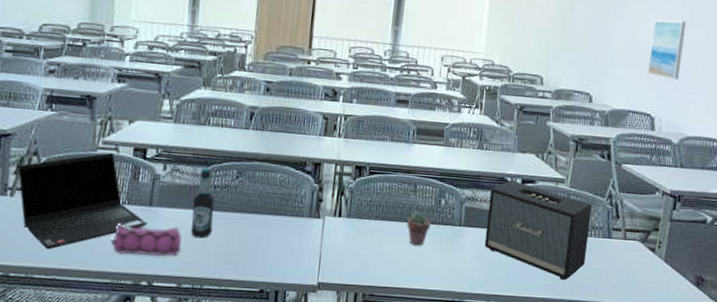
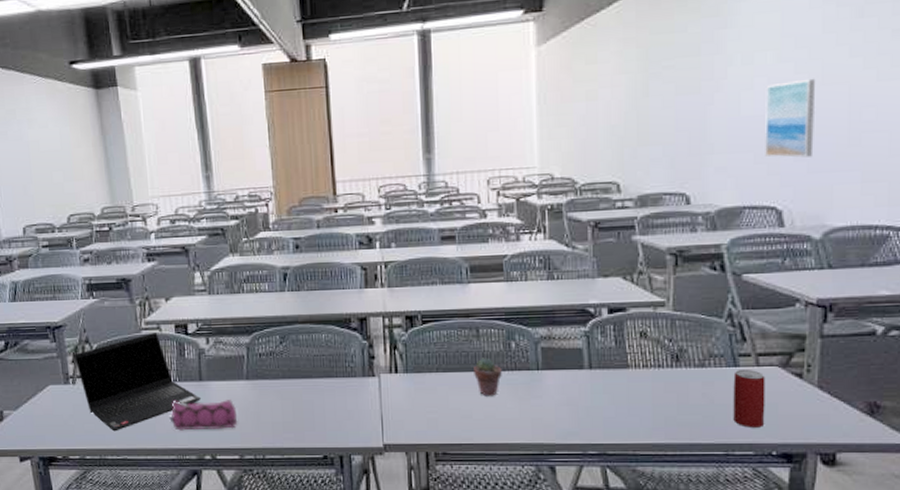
bottle: present [190,168,214,239] -> none [240,337,265,409]
speaker: present [484,180,592,281] -> none [569,310,706,422]
beverage can: none [603,240,629,290] -> present [733,369,765,428]

